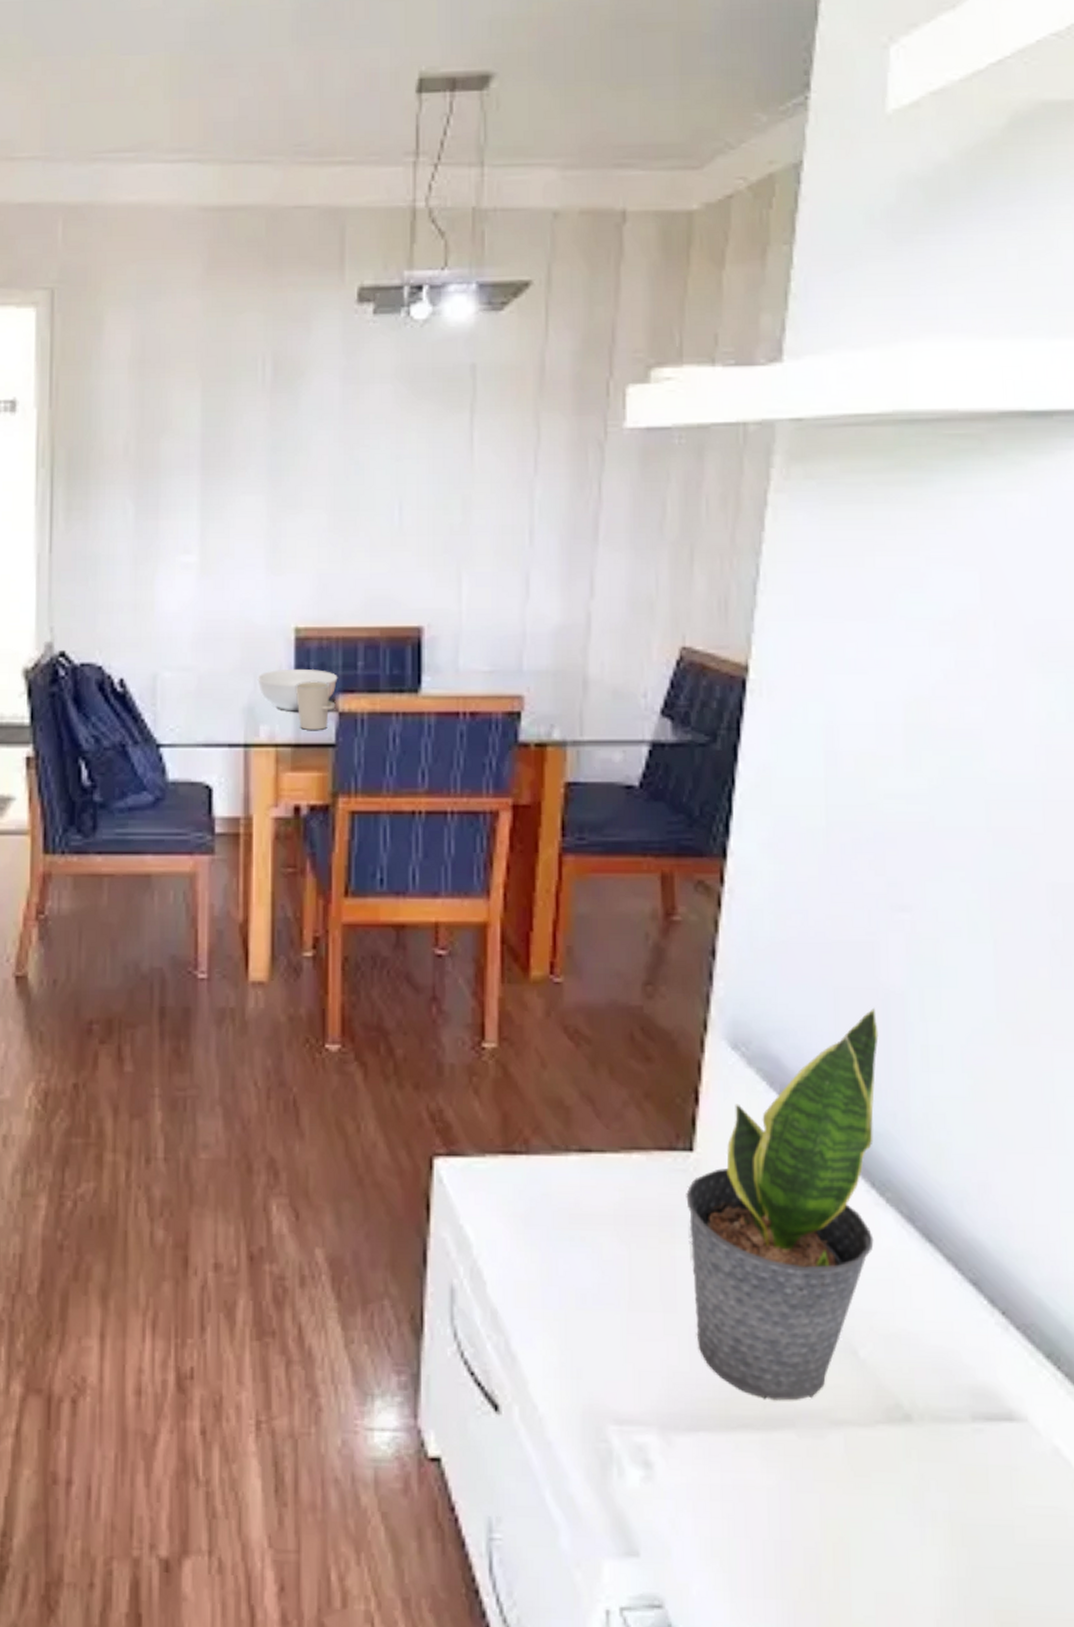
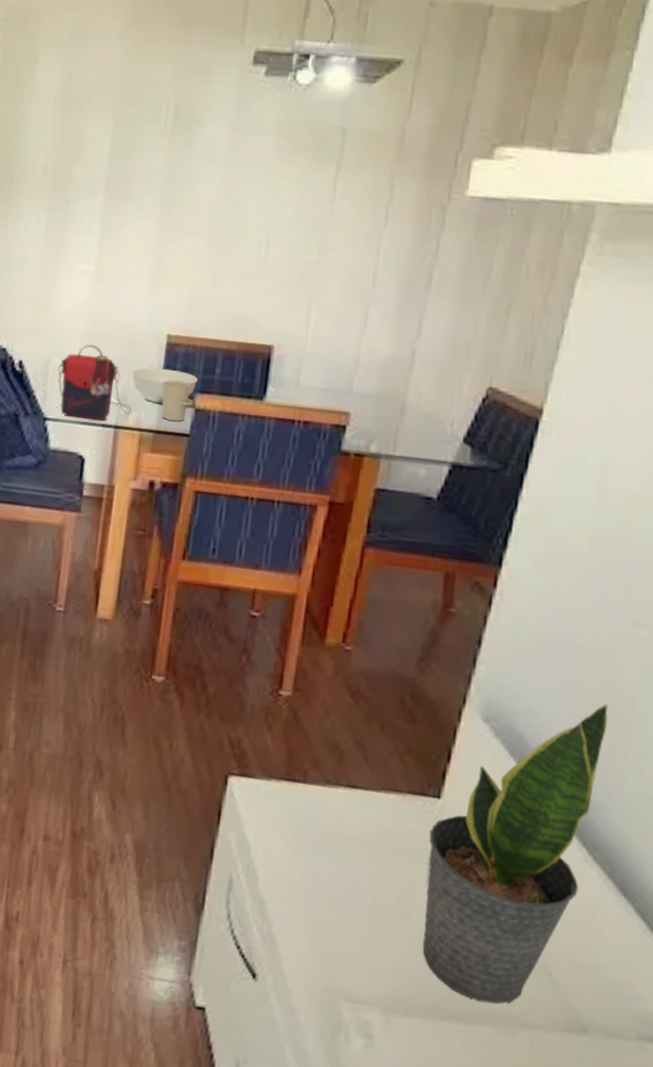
handbag: none [168,651,262,741] -> present [58,345,132,420]

